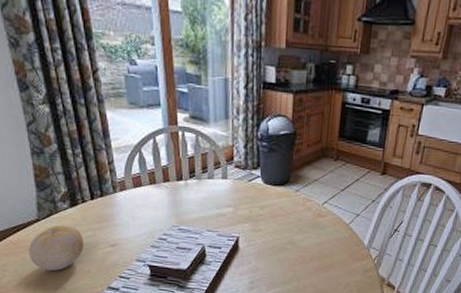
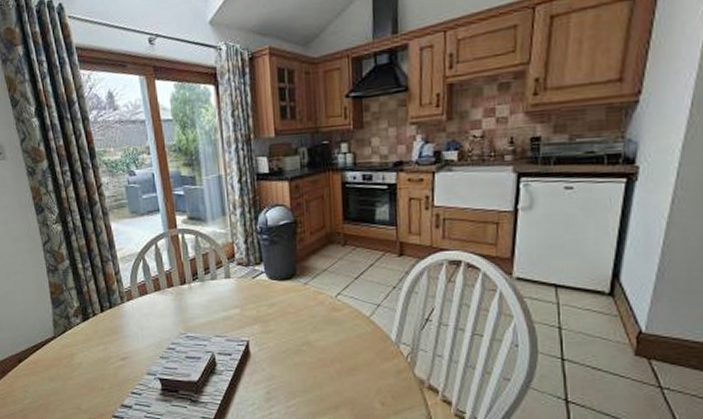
fruit: present [28,224,84,271] -> none [46,340,97,389]

